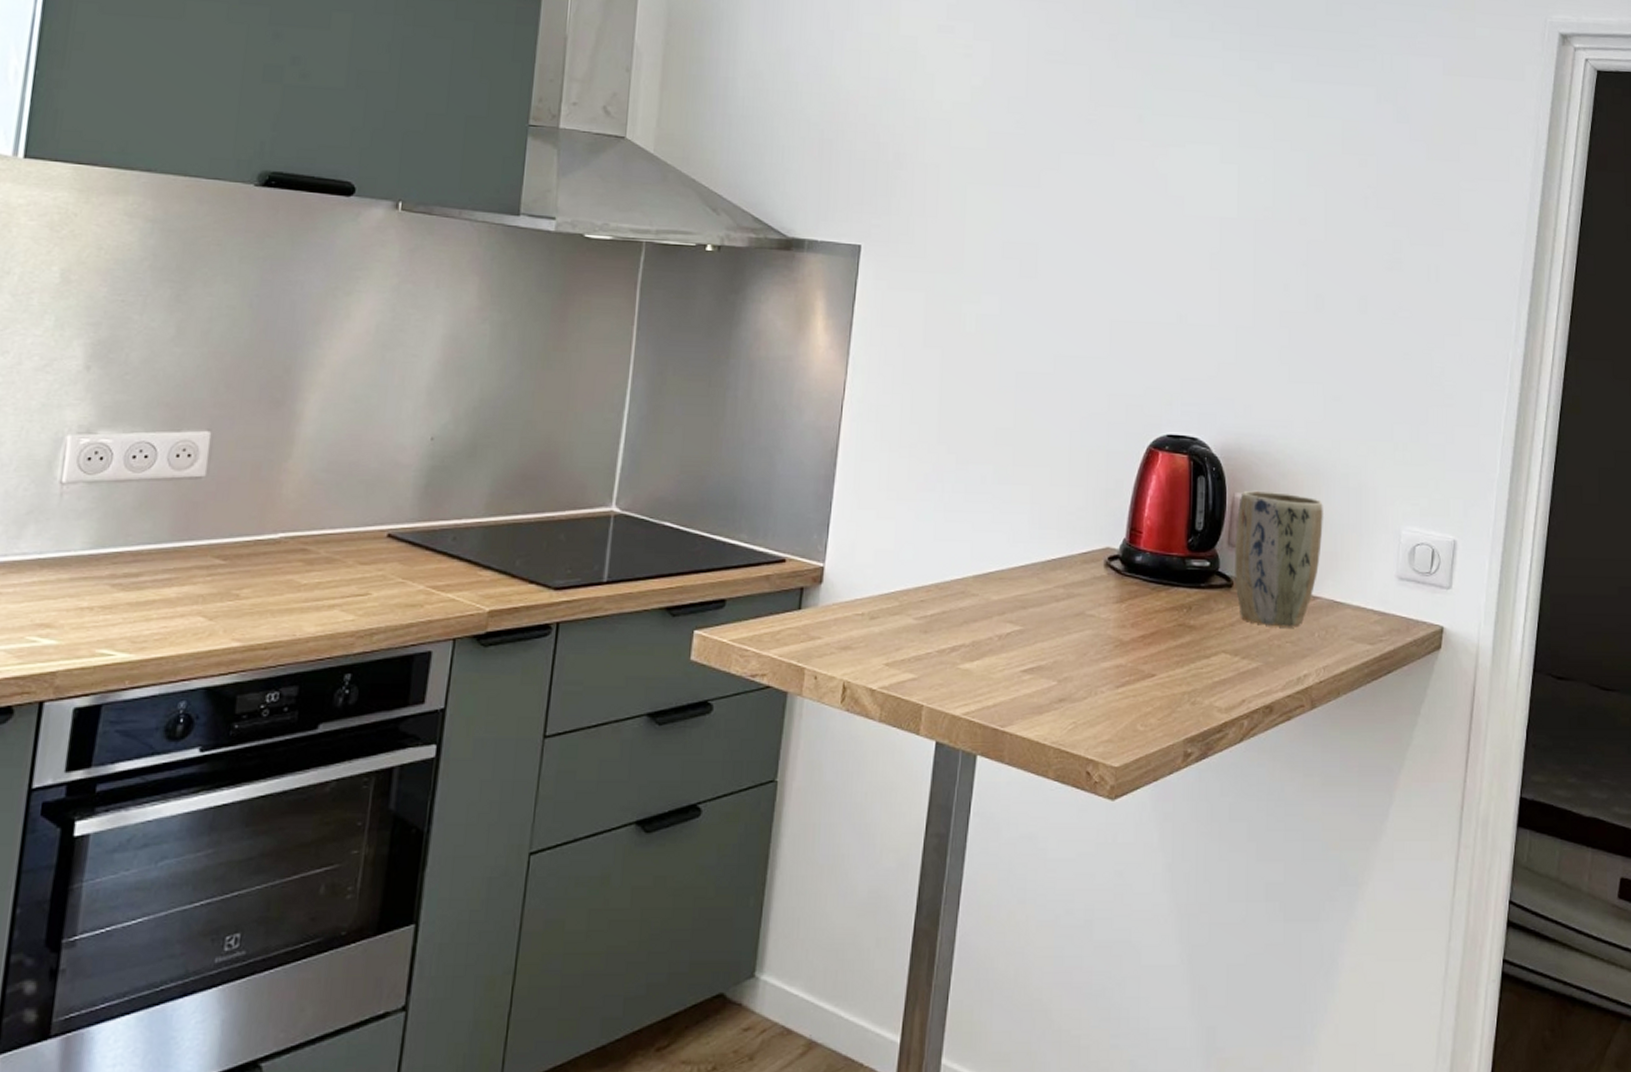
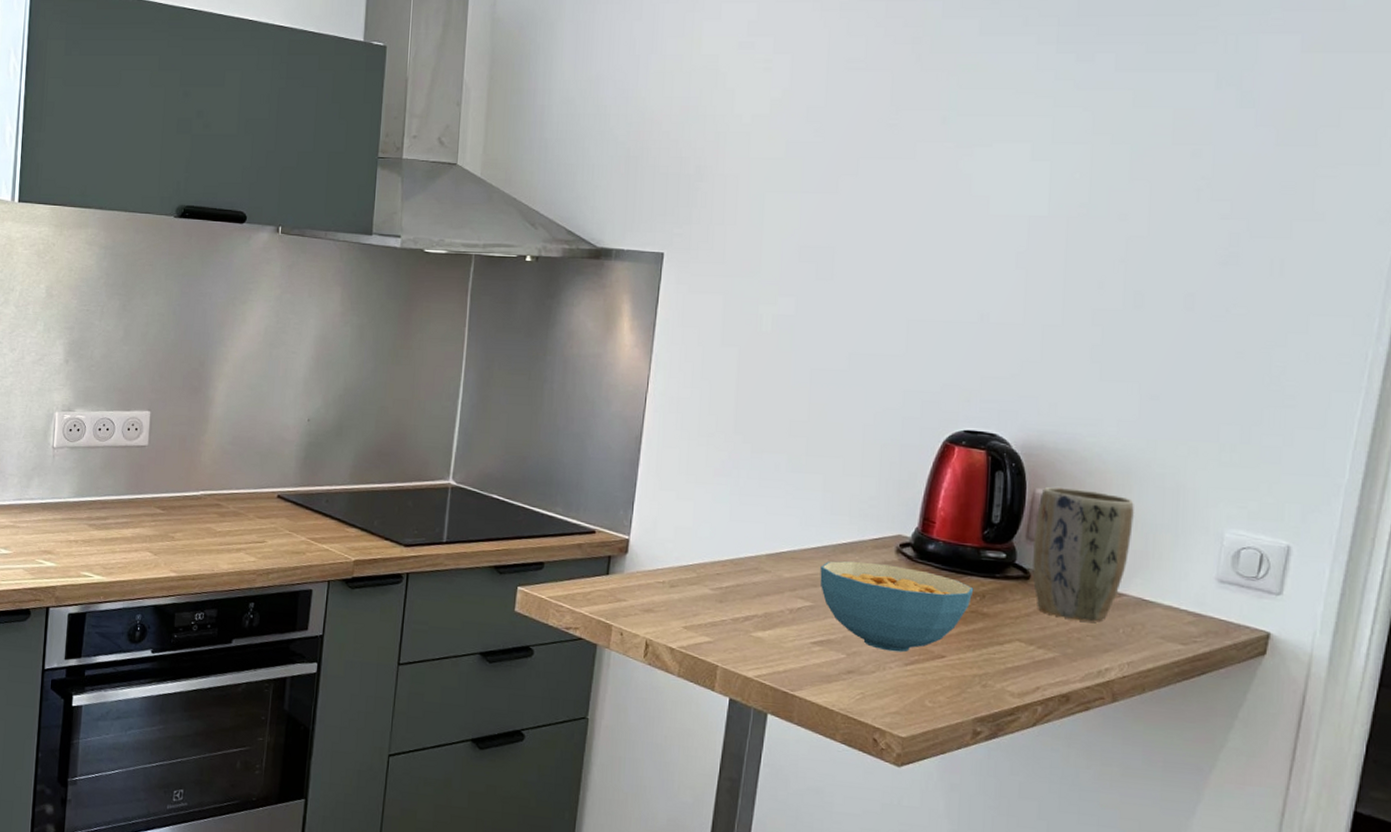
cereal bowl: none [1029,578,1181,674] -> present [820,561,974,653]

